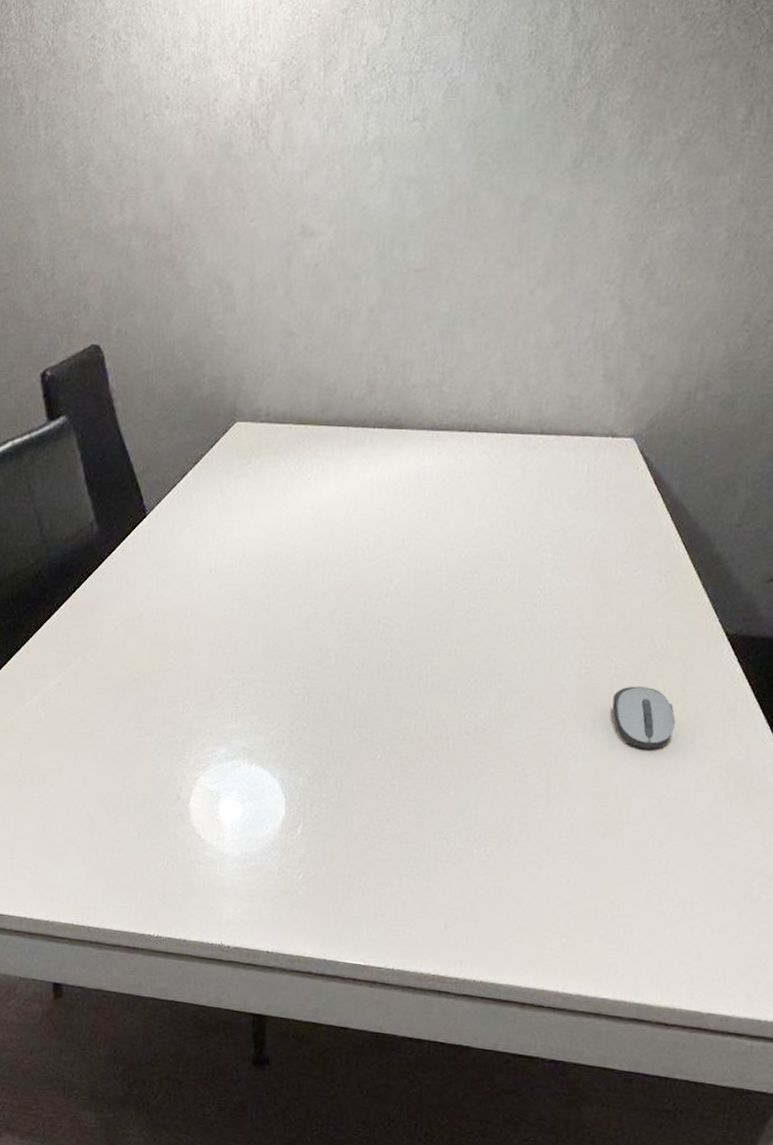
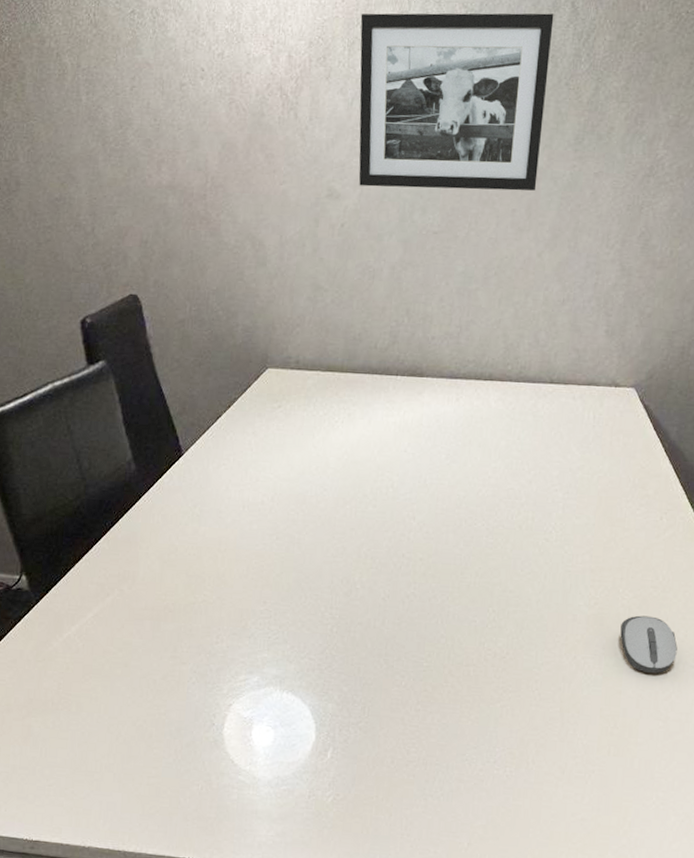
picture frame: none [334,21,552,222] -> present [358,13,554,191]

